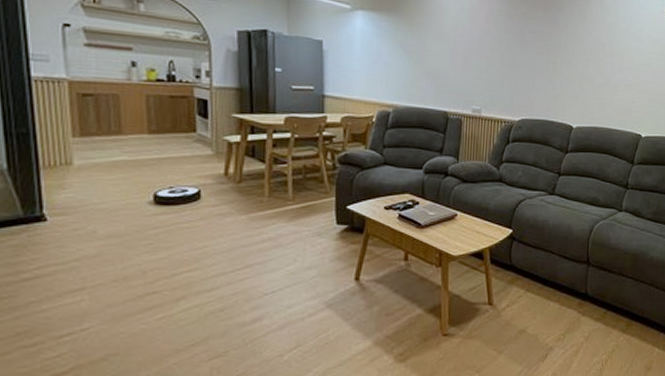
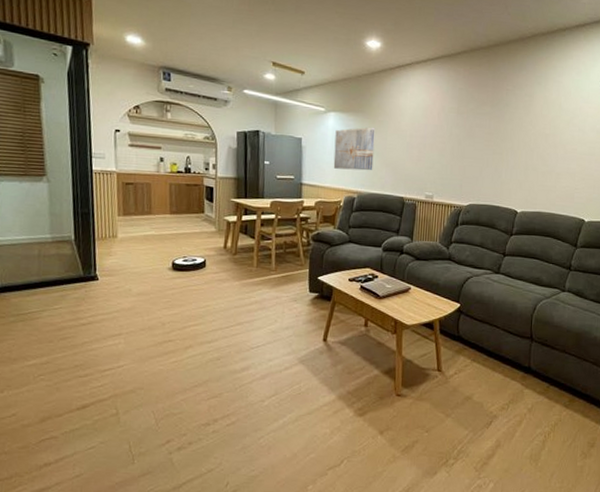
wall art: none [362,29,413,81] -> present [333,127,376,171]

